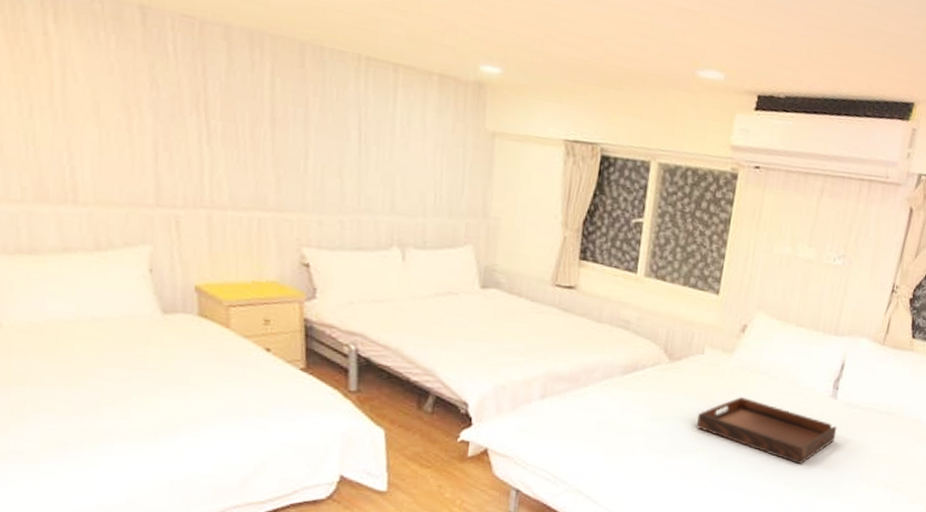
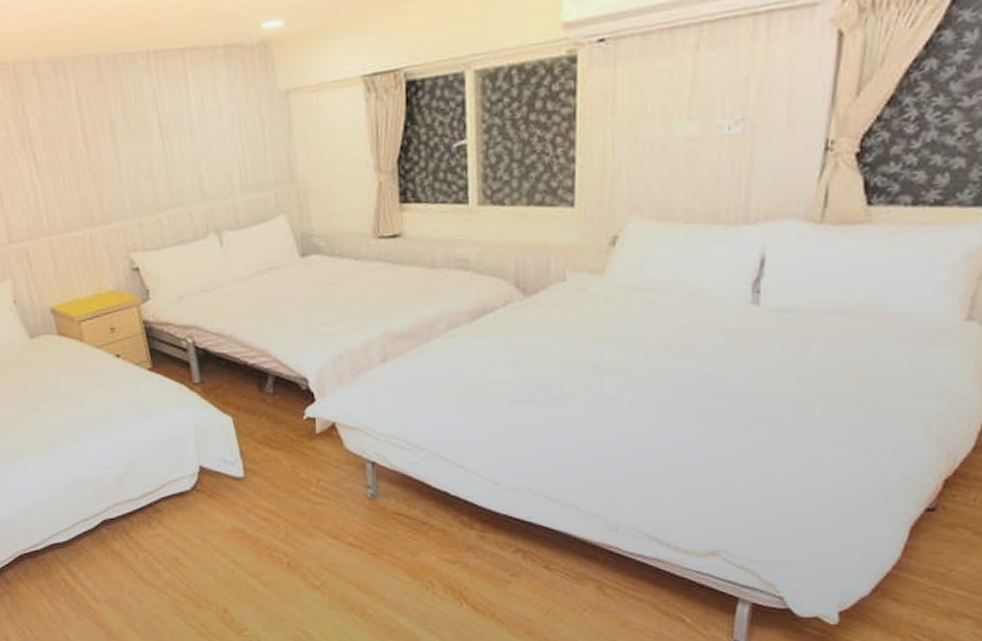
serving tray: present [697,397,837,464] -> none [570,323,766,394]

